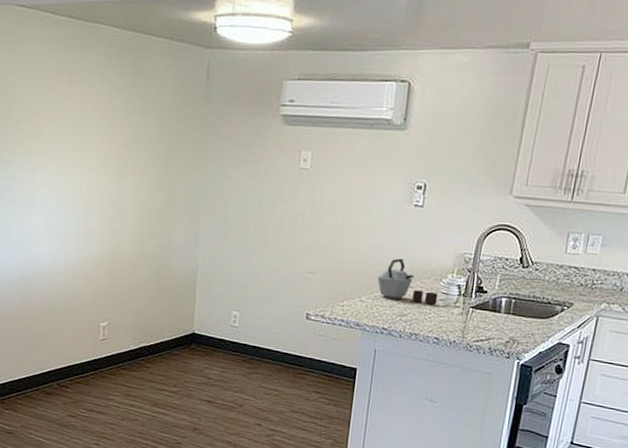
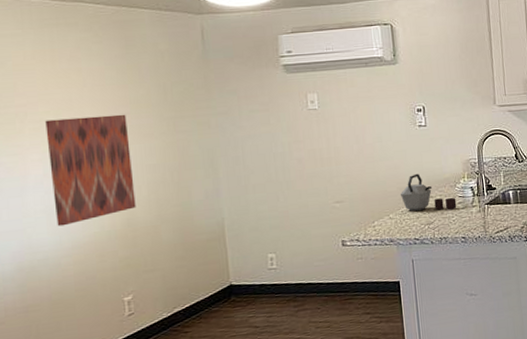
wall art: none [55,141,126,246] -> present [45,114,136,227]

